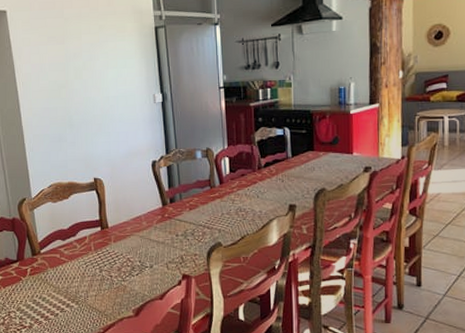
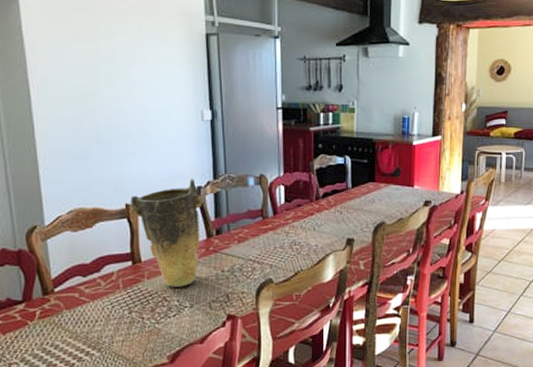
vase: none [97,154,157,250] -> present [130,179,202,287]

